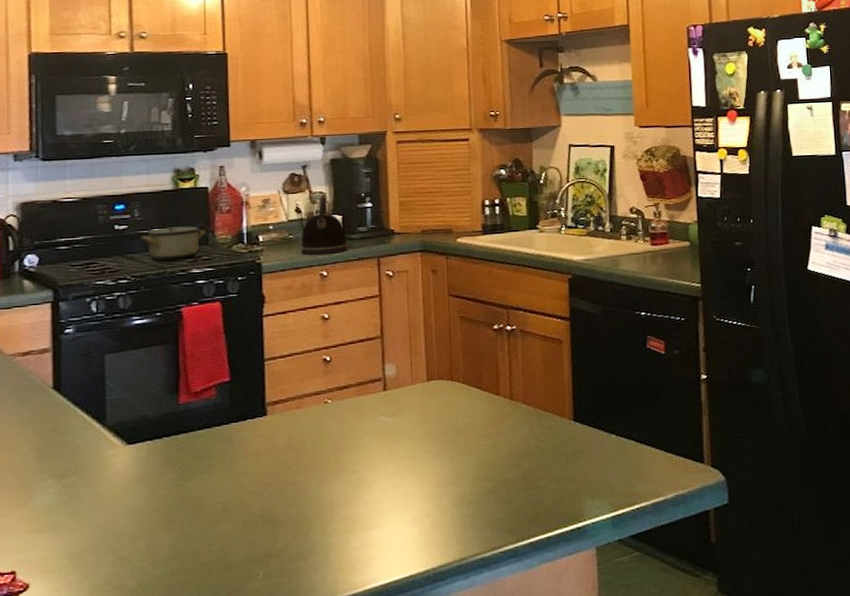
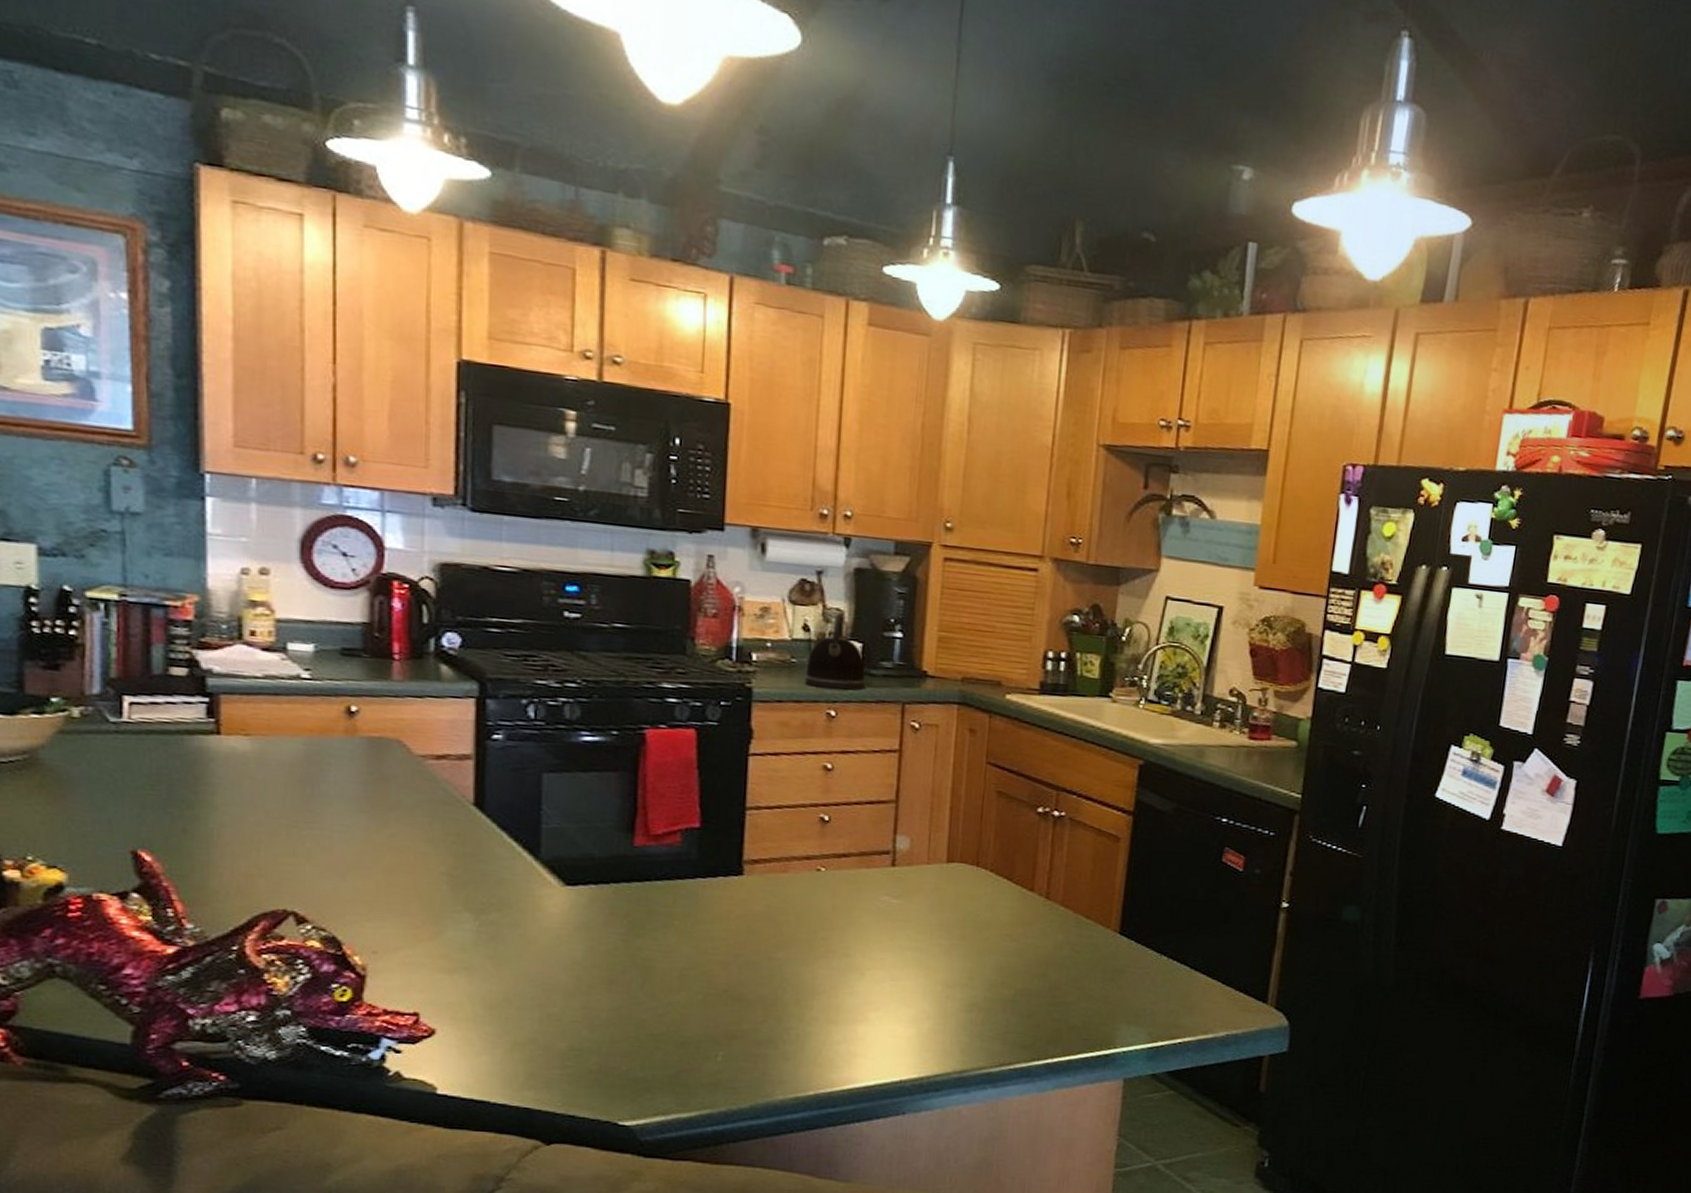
cooking pot: present [140,226,206,264] -> none [596,624,683,672]

